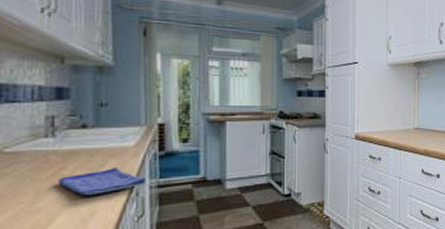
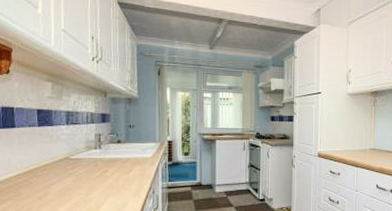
dish towel: present [58,168,146,195] -> none [103,172,159,191]

